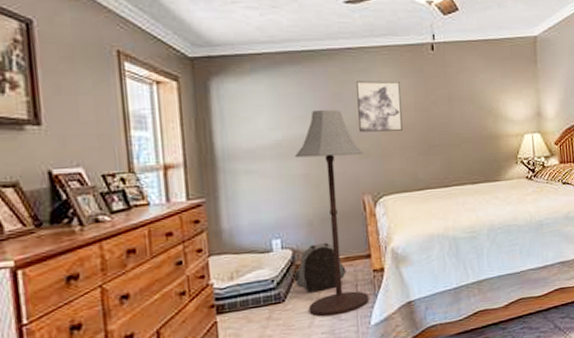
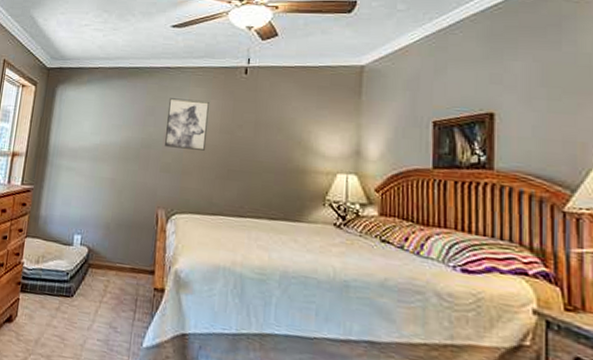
backpack: present [293,242,346,293] -> none [84,247,130,297]
floor lamp: present [294,110,369,317] -> none [90,121,165,327]

